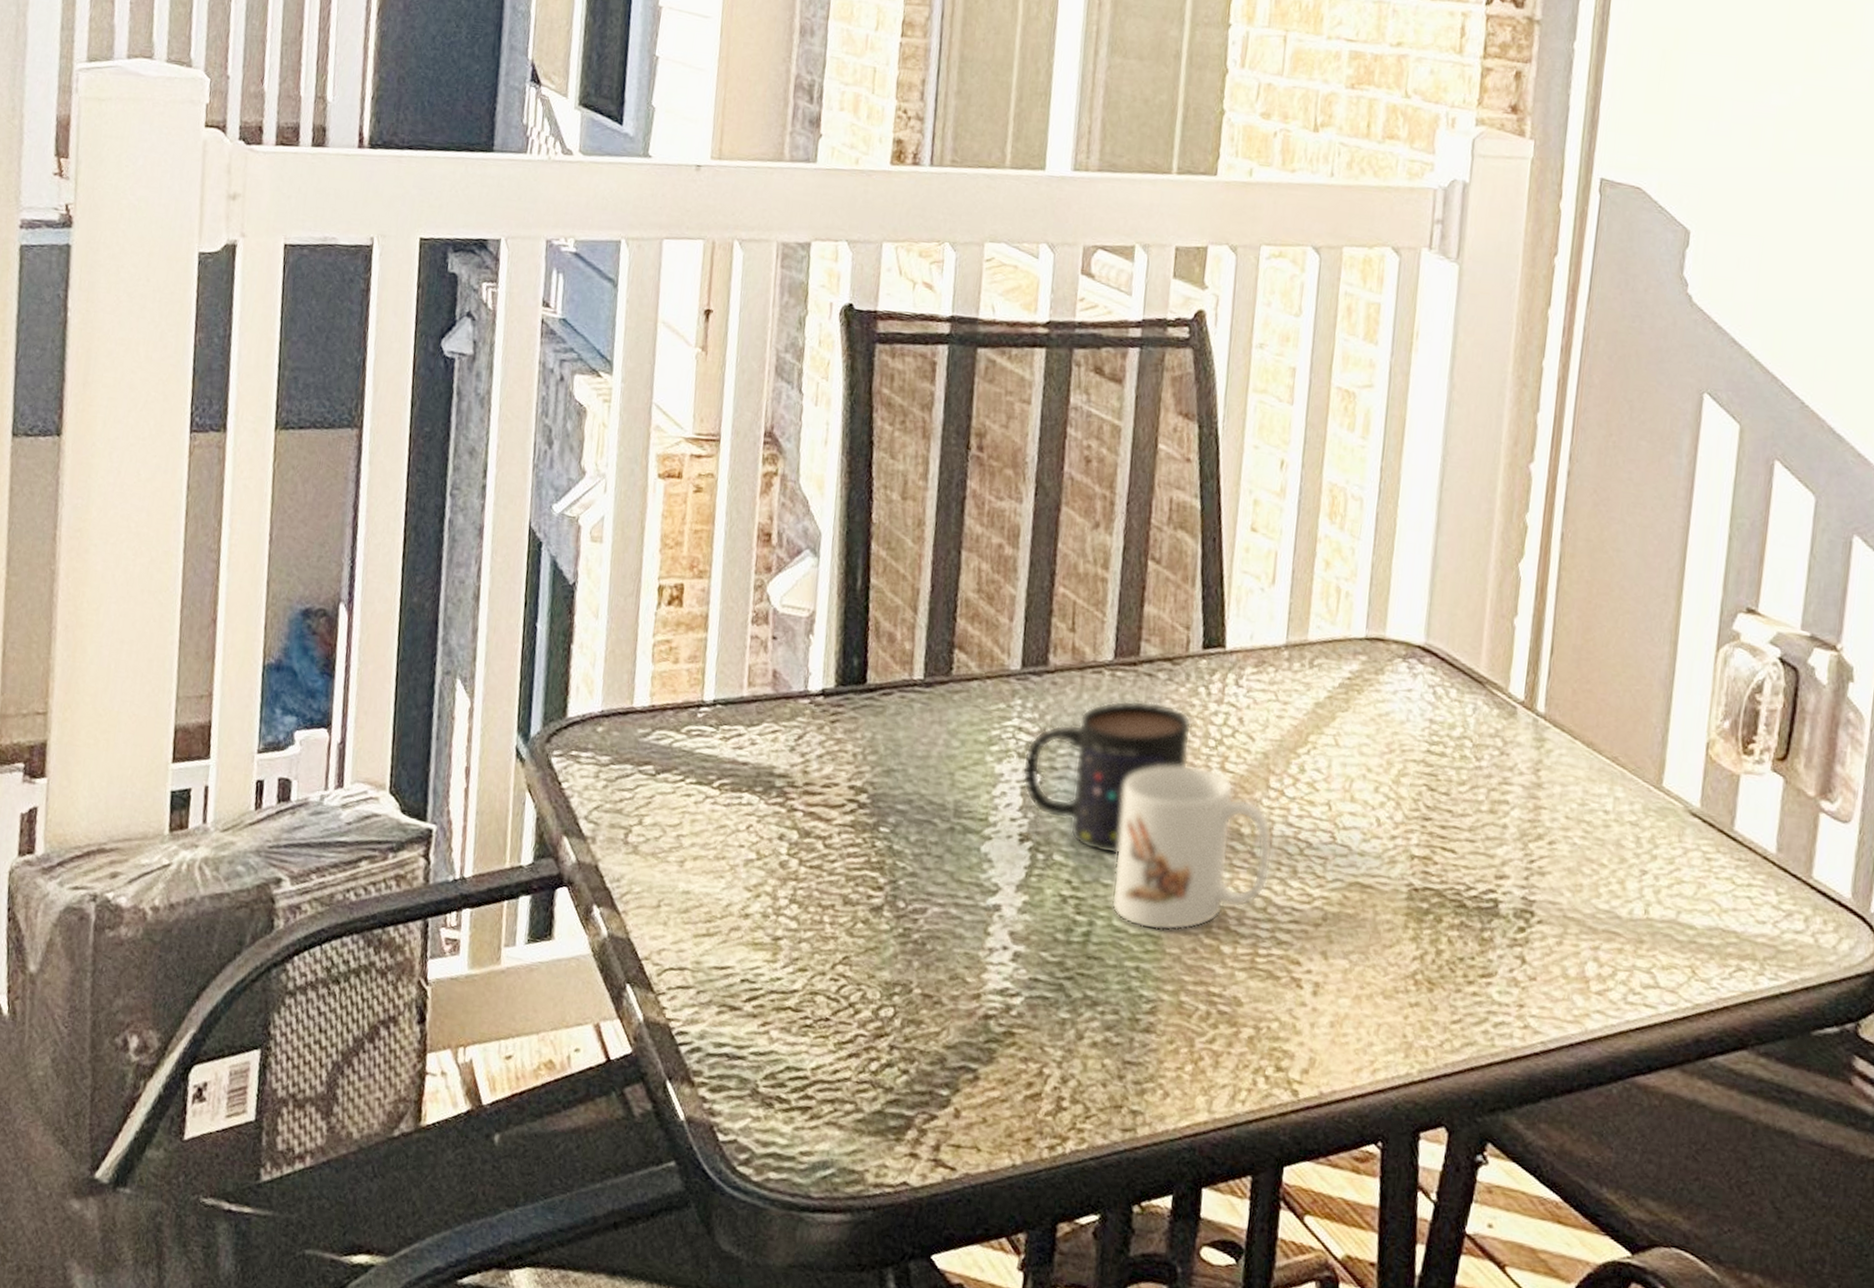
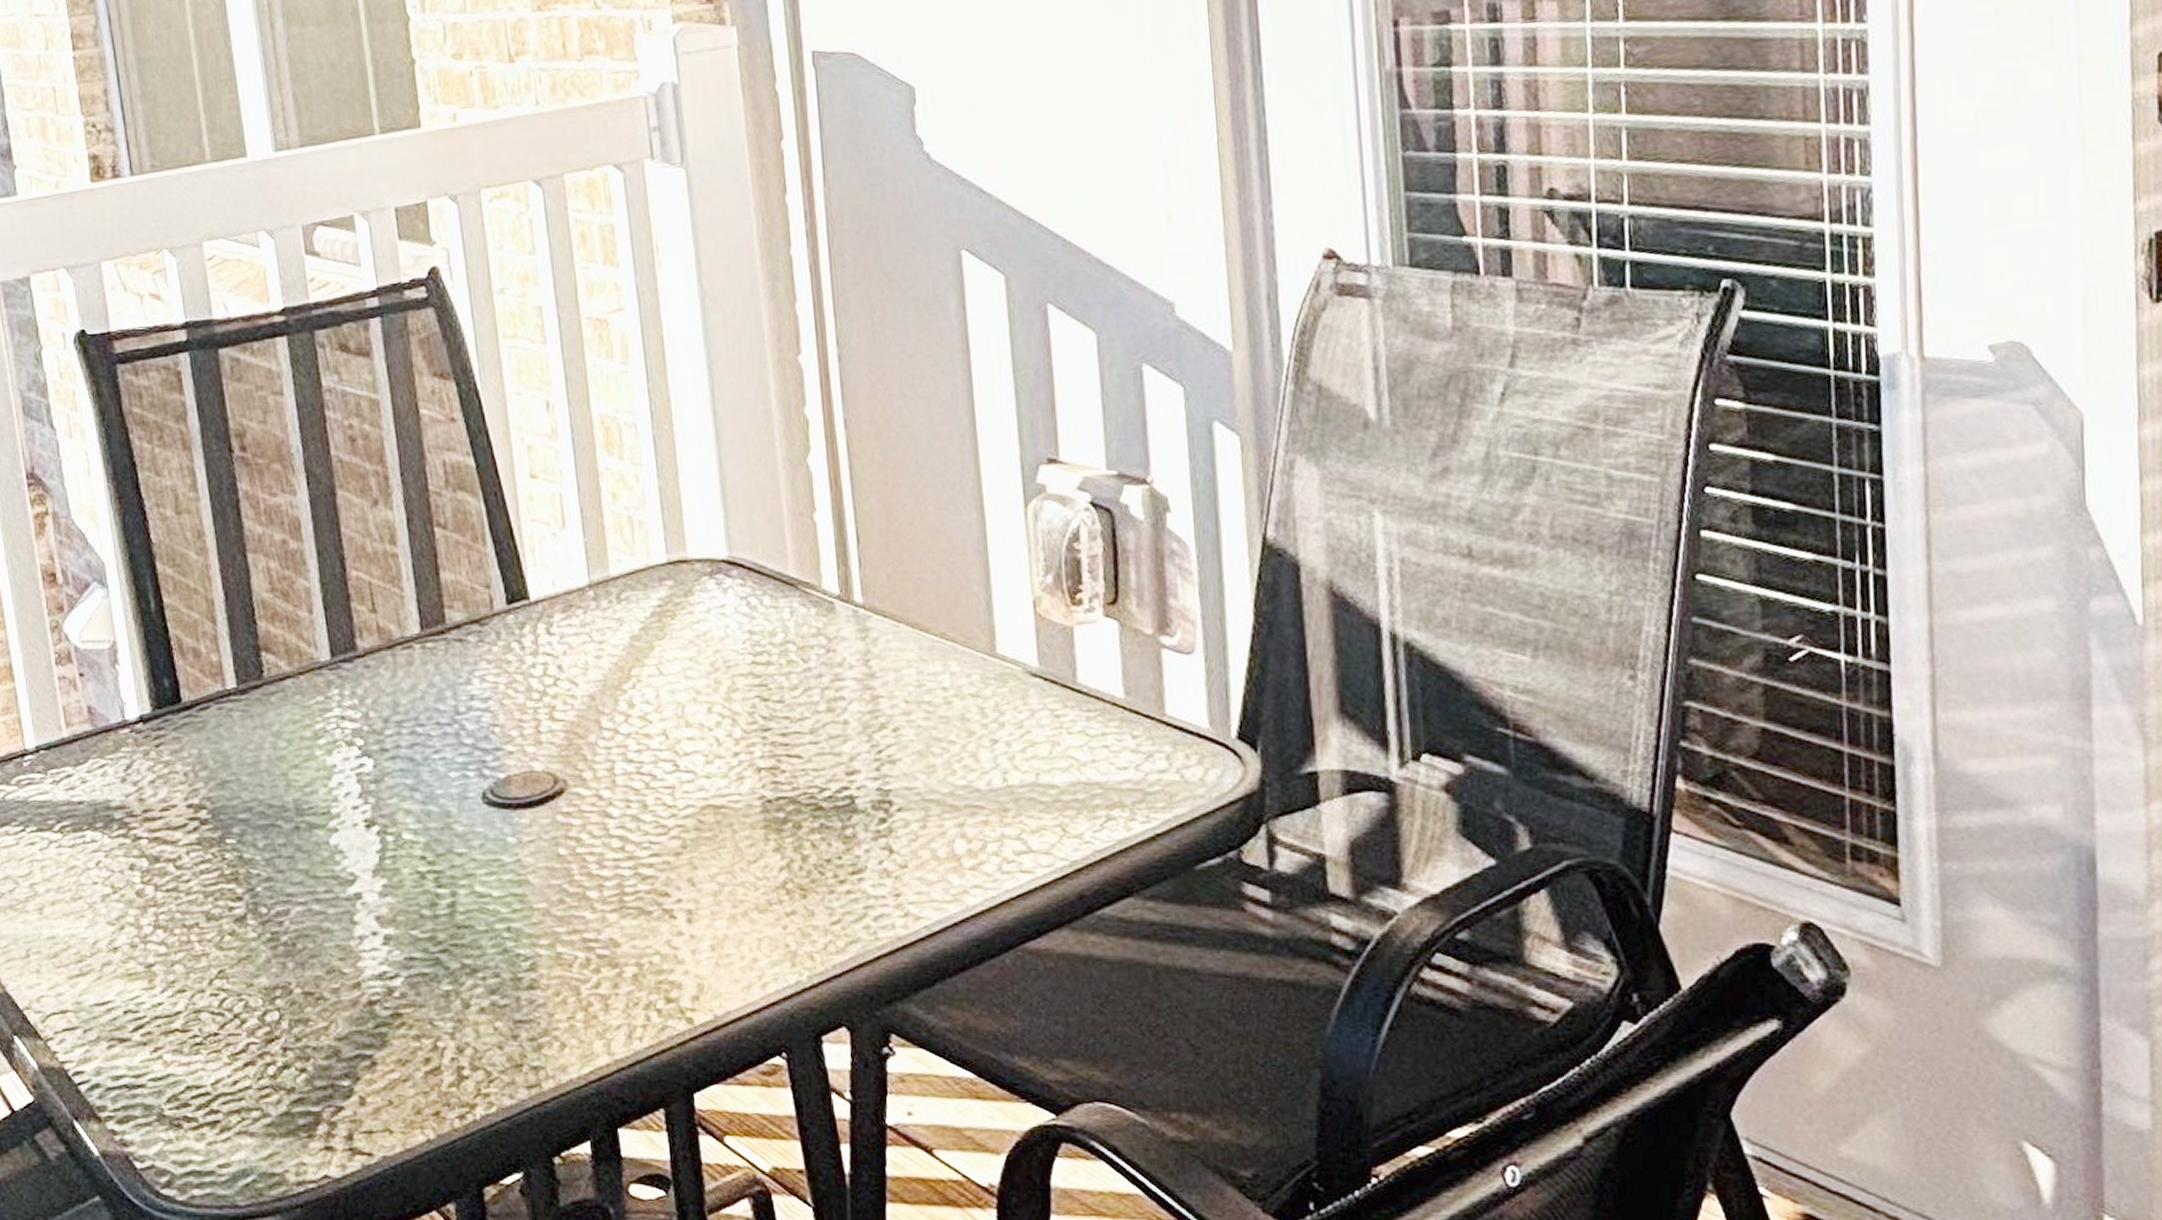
mug: present [1022,700,1192,855] -> none [352,666,517,824]
mug: present [1111,764,1273,931] -> none [458,720,621,889]

